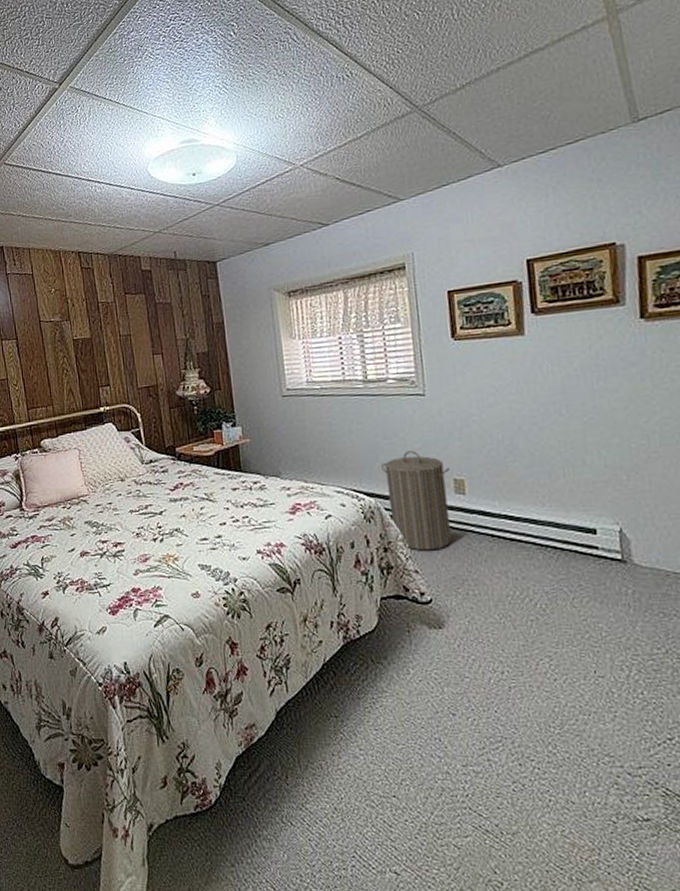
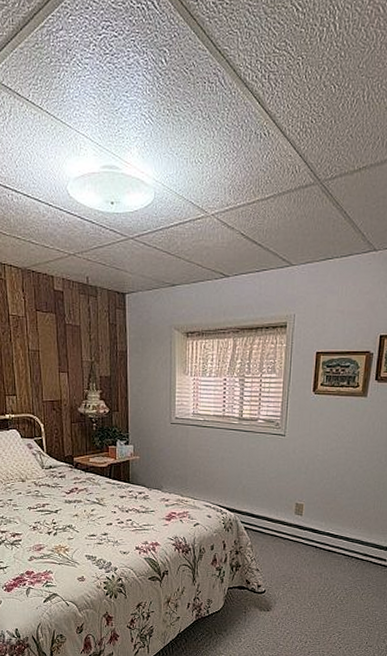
laundry hamper: present [381,451,452,551] -> none [243,479,294,555]

